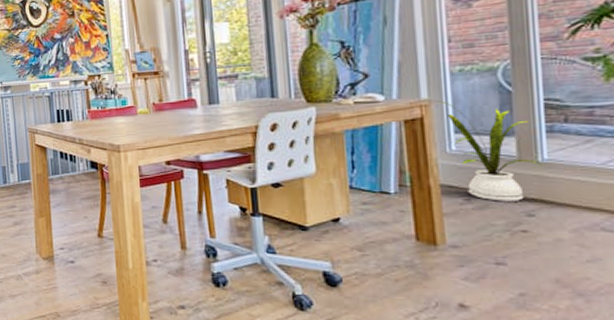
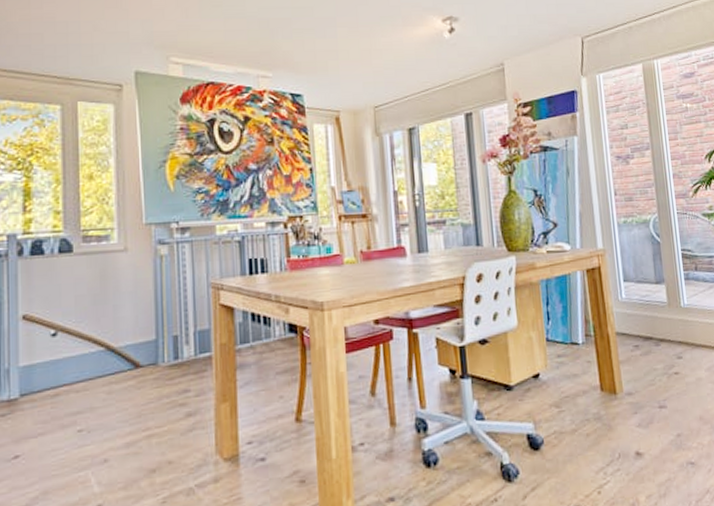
house plant: present [436,101,544,201] -> none [609,250,685,346]

